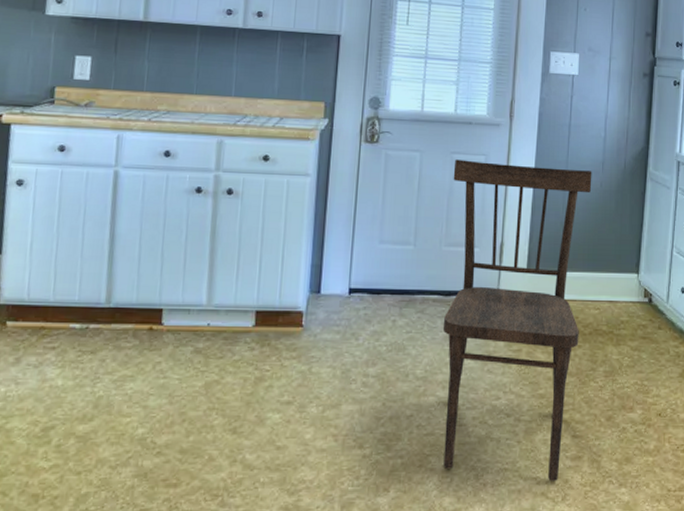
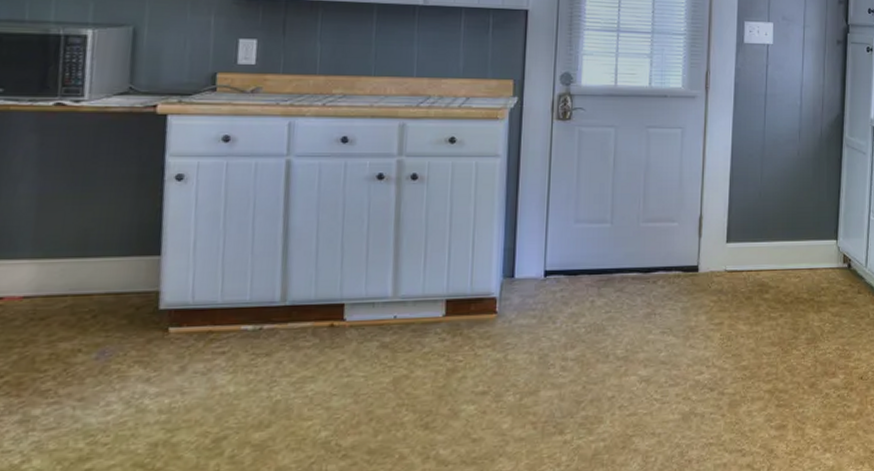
dining chair: present [442,159,592,481] -> none [643,134,789,453]

